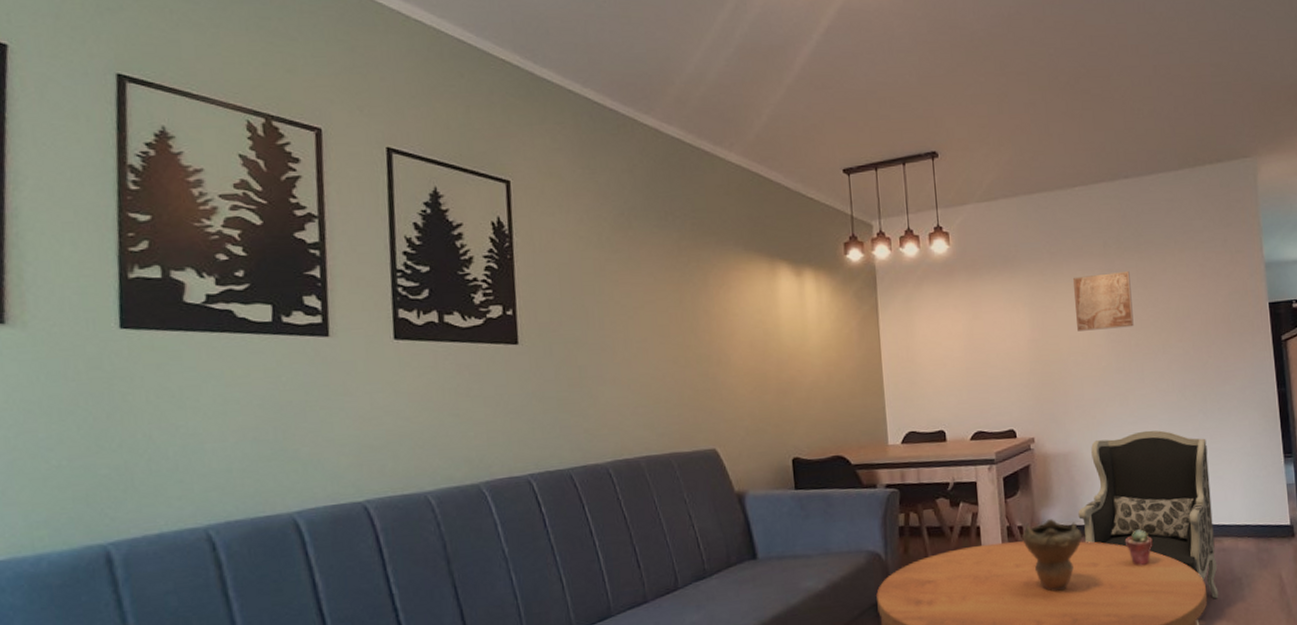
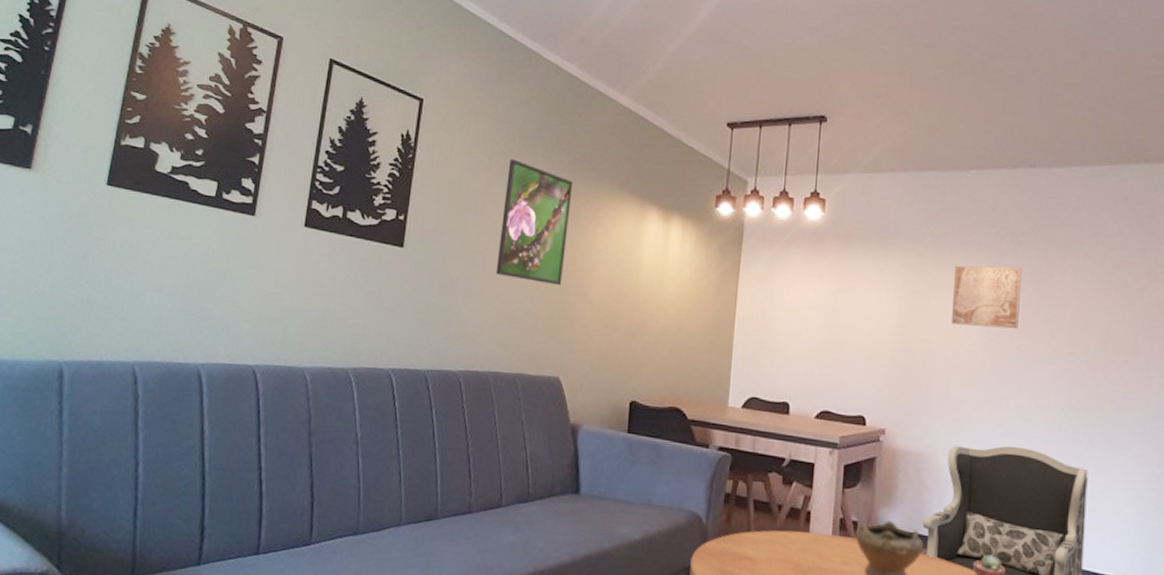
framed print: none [621,233,701,358] -> present [496,158,574,286]

